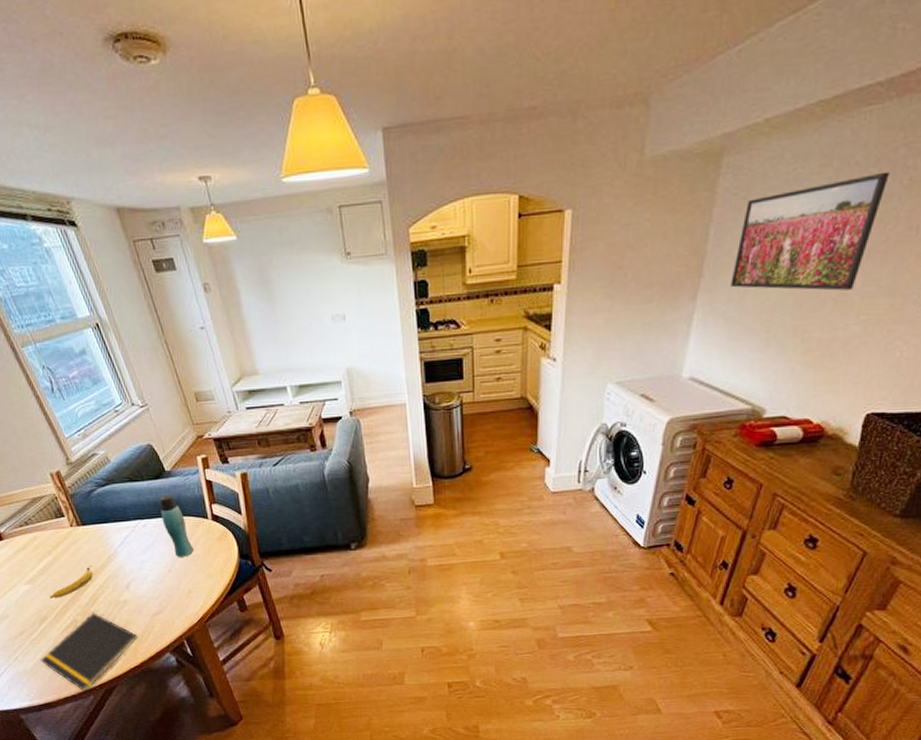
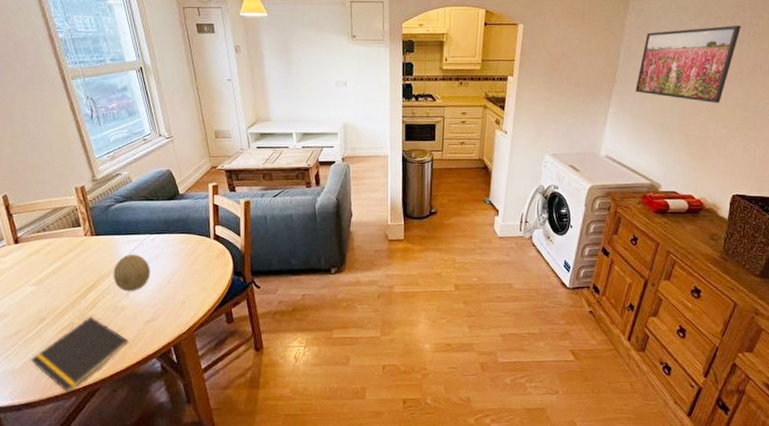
banana: present [50,566,93,598] -> none [52,272,98,301]
fruit: none [108,543,149,584] -> present [113,254,151,292]
bottle: present [160,494,194,557] -> none [169,214,194,271]

